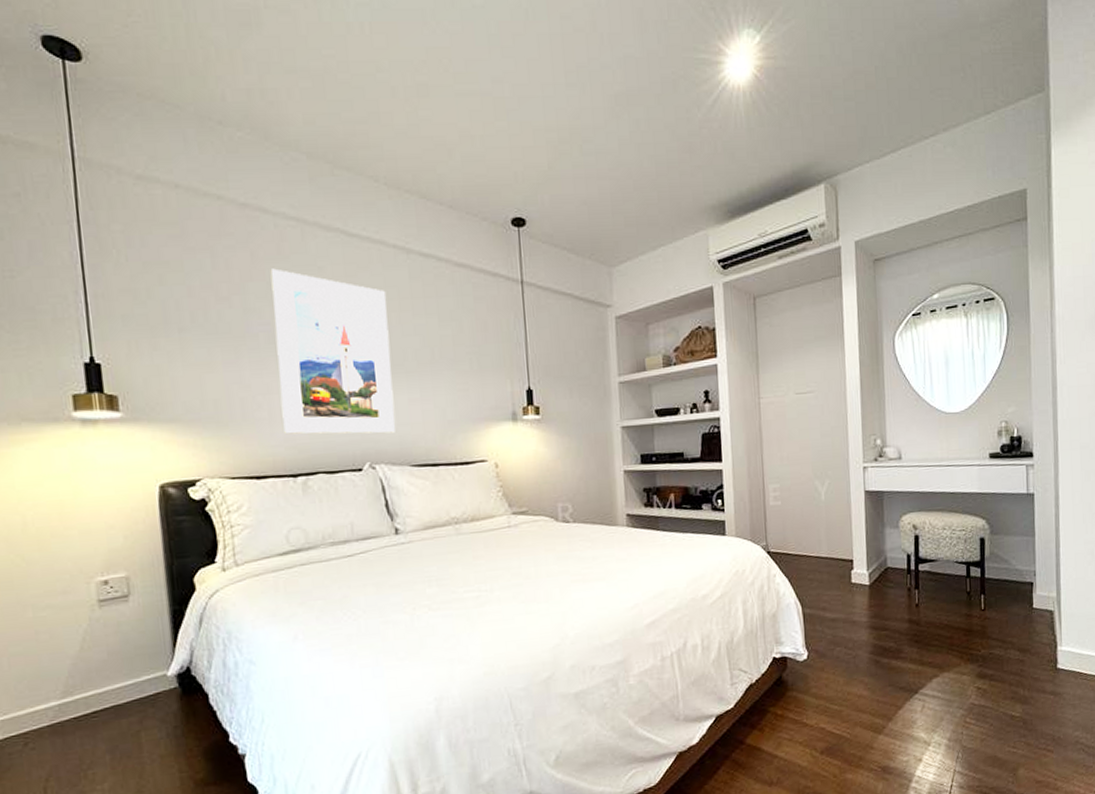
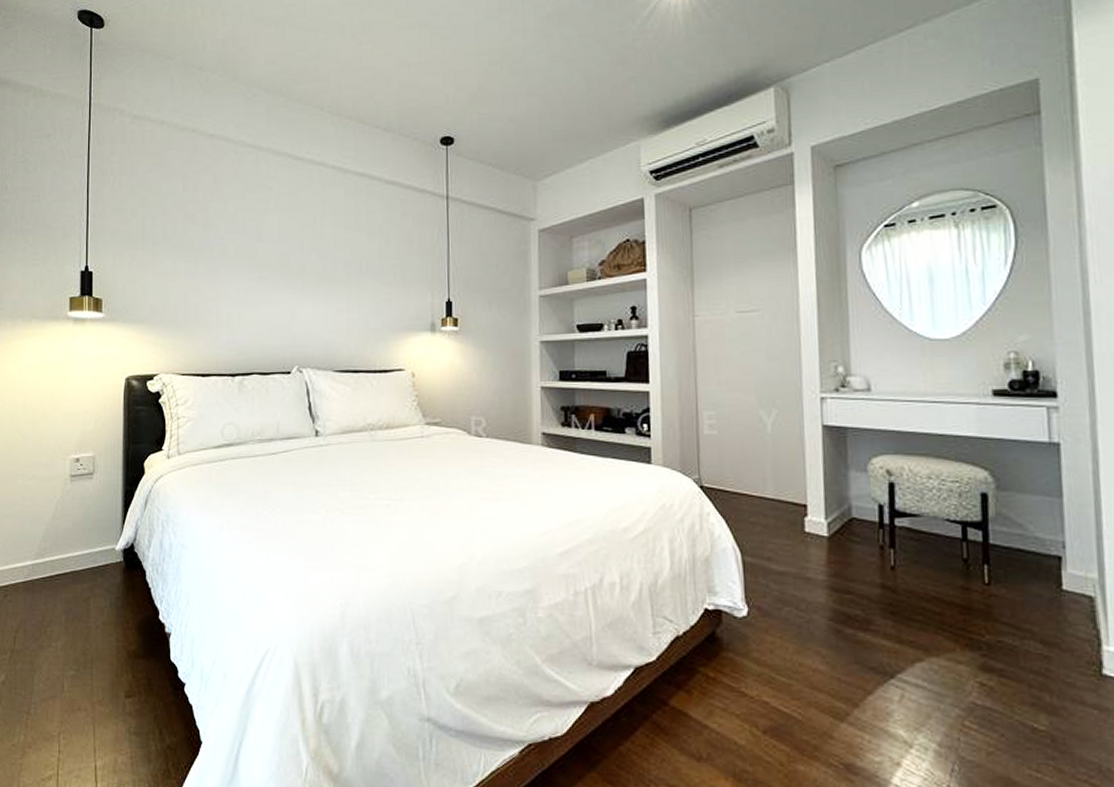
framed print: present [270,268,396,435] -> none [227,189,323,340]

